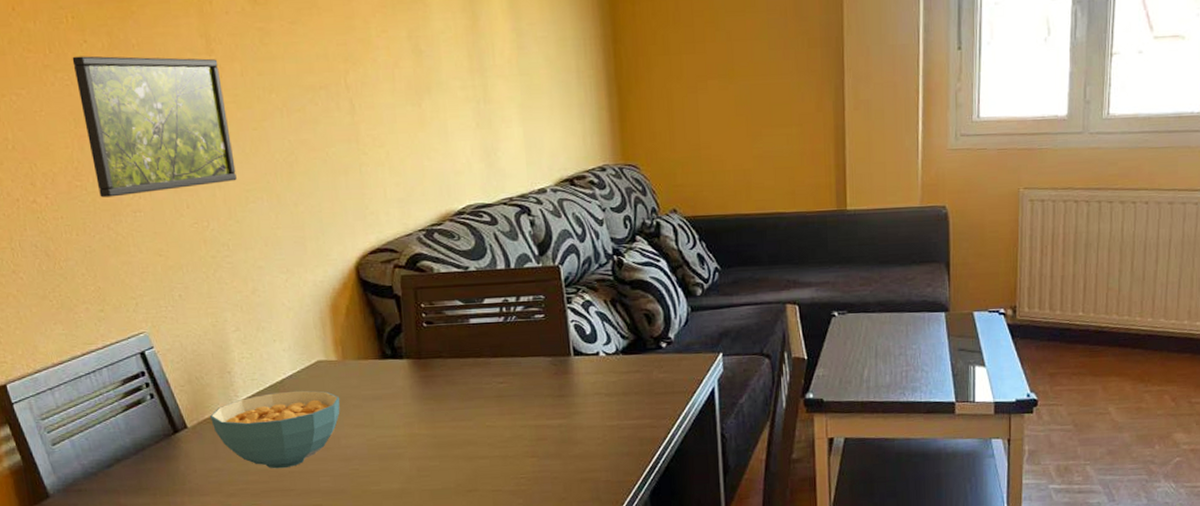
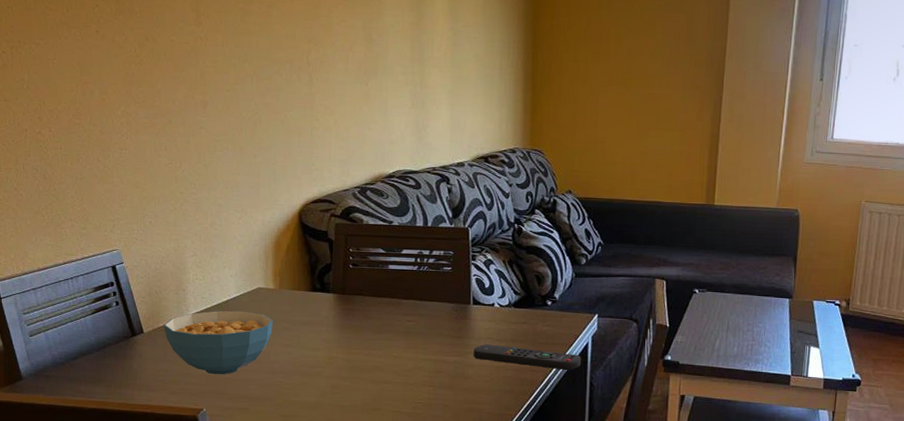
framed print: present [72,56,237,198] -> none [85,17,208,136]
remote control: none [580,400,708,423] -> present [474,344,581,370]

